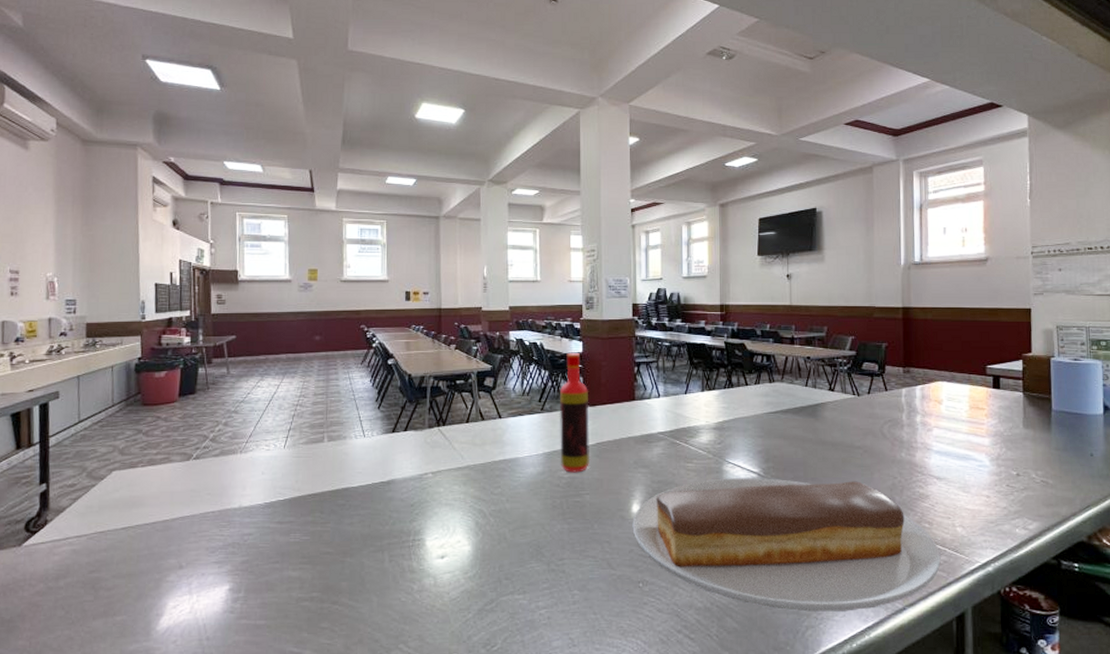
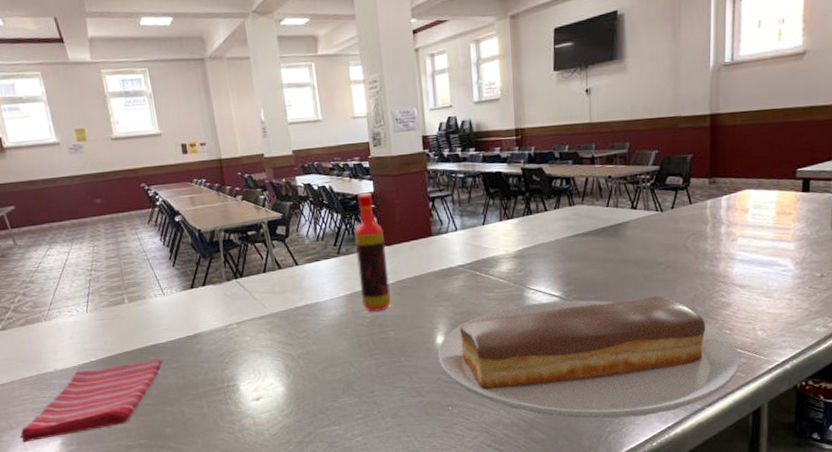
dish towel: none [187,504,351,585] -> present [20,359,163,443]

